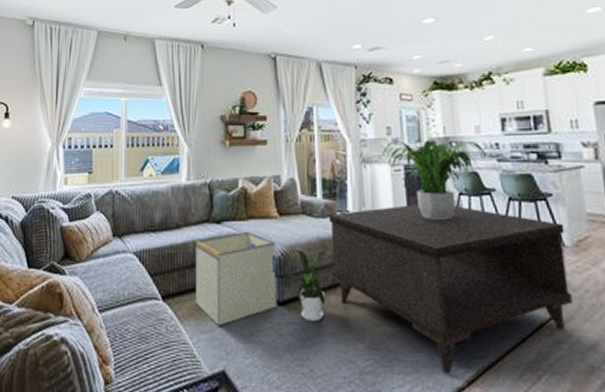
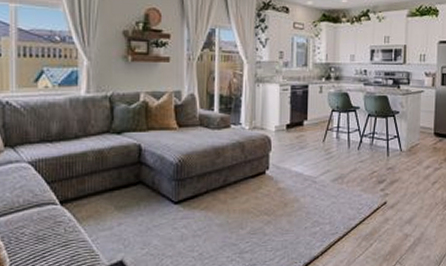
storage bin: present [196,231,277,325] -> none [95,141,174,224]
house plant: present [278,250,336,322] -> none [175,157,227,216]
coffee table: present [328,204,573,375] -> none [222,119,404,248]
potted plant: present [382,140,486,221] -> none [274,64,356,132]

